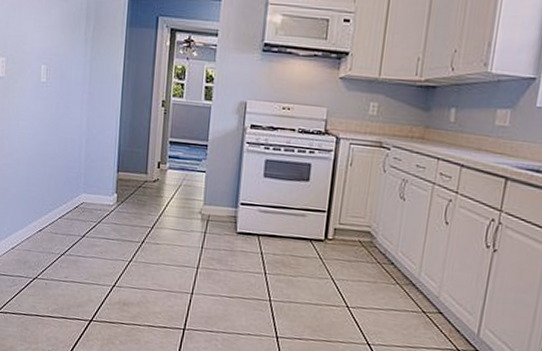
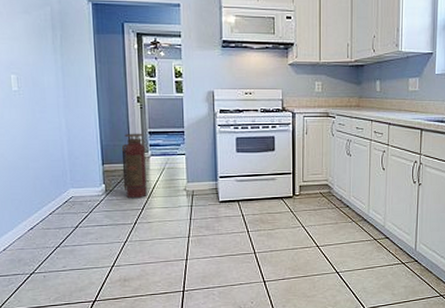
fire extinguisher: none [135,140,164,216] -> present [121,133,147,199]

